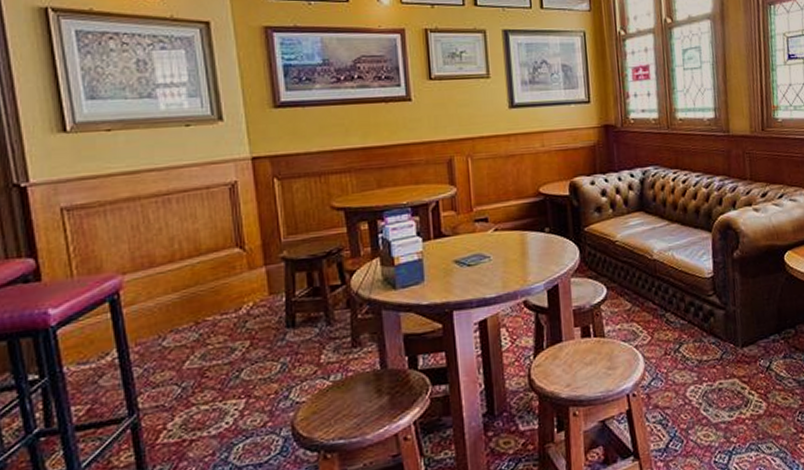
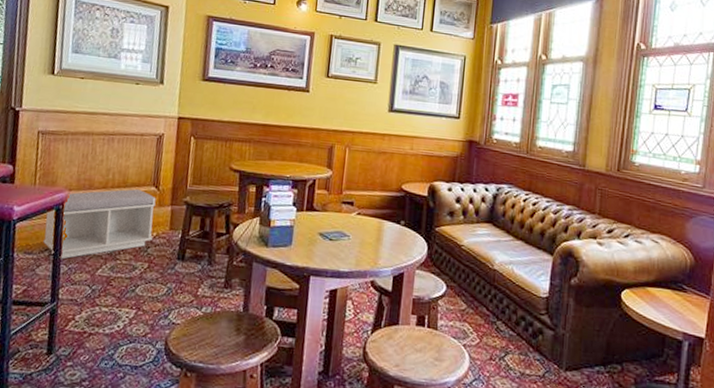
bench: none [97,255,249,361] -> present [43,189,156,259]

